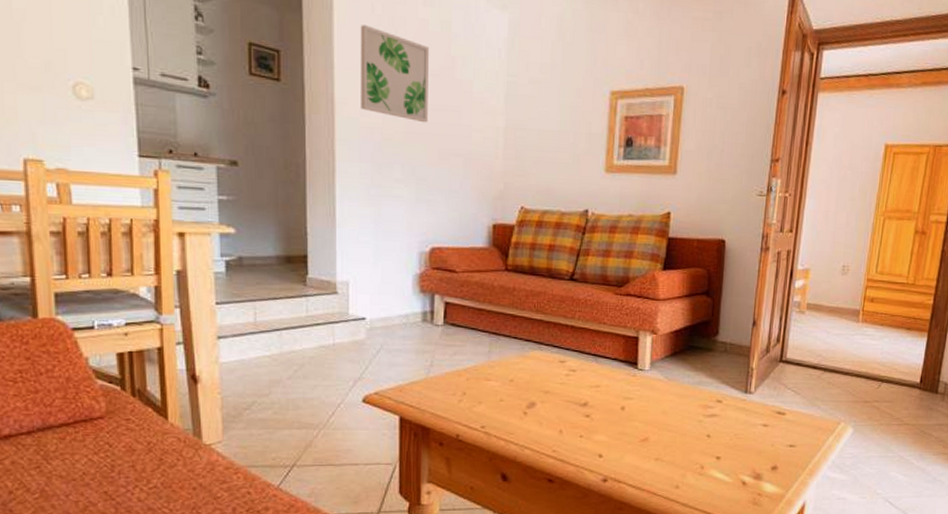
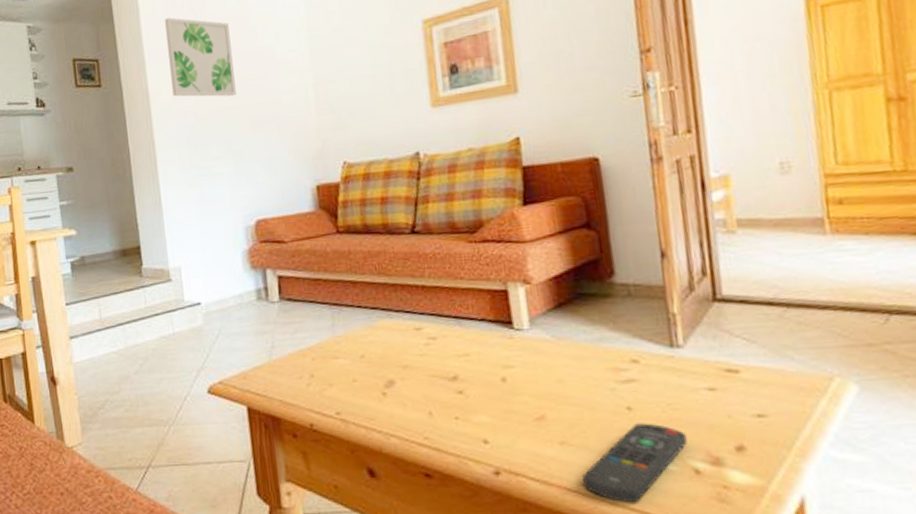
remote control: none [665,447,742,505] -> present [582,423,688,504]

